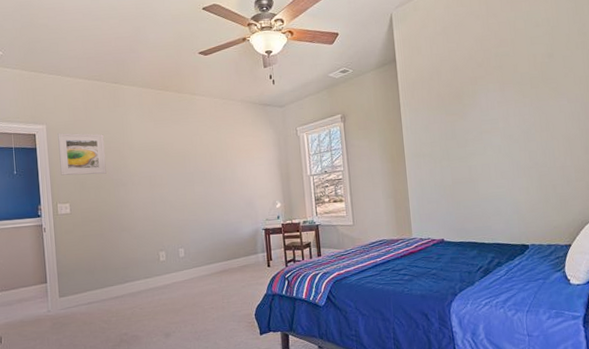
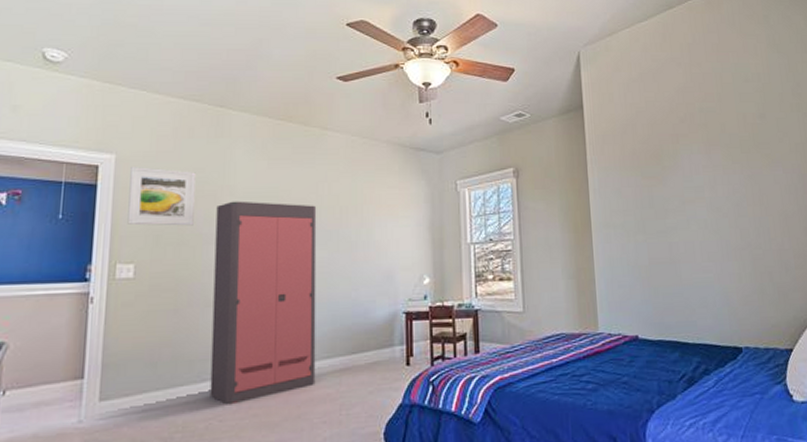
storage cabinet: none [121,153,204,298] -> present [210,201,317,405]

